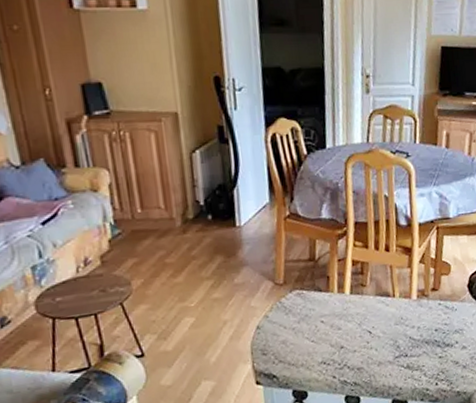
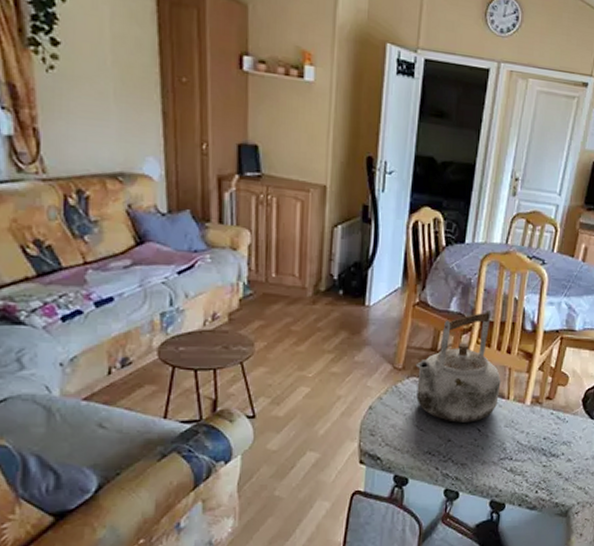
kettle: none [296,210,385,329] -> present [415,309,501,422]

